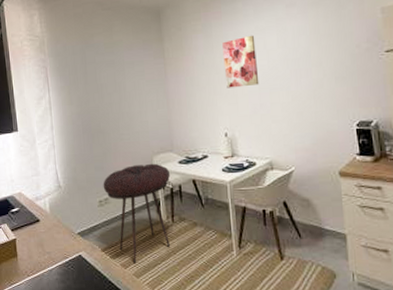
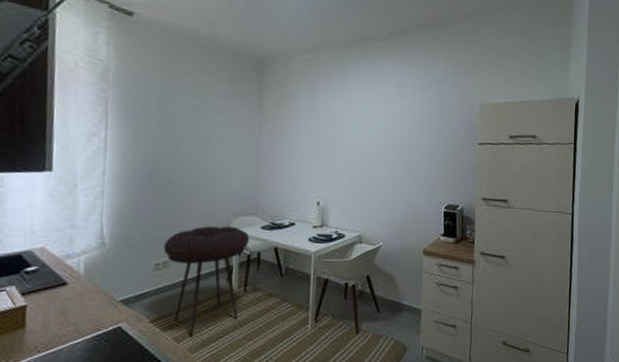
wall art: present [222,35,259,88] -> none [326,106,362,157]

